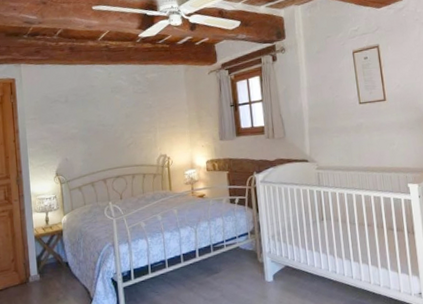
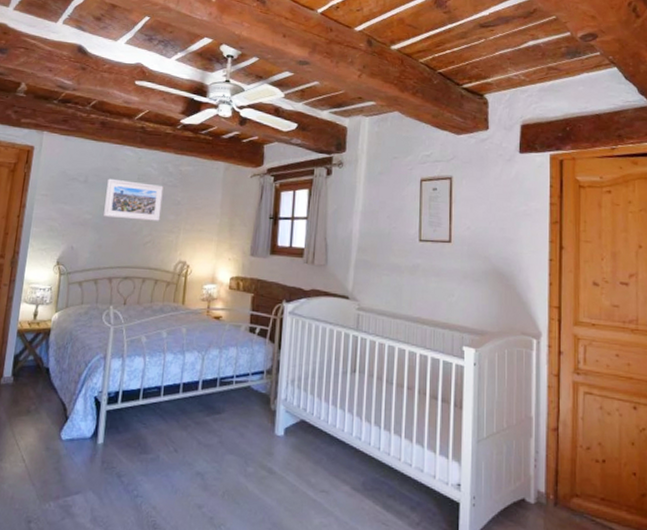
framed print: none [85,93,138,129] -> present [104,178,164,221]

